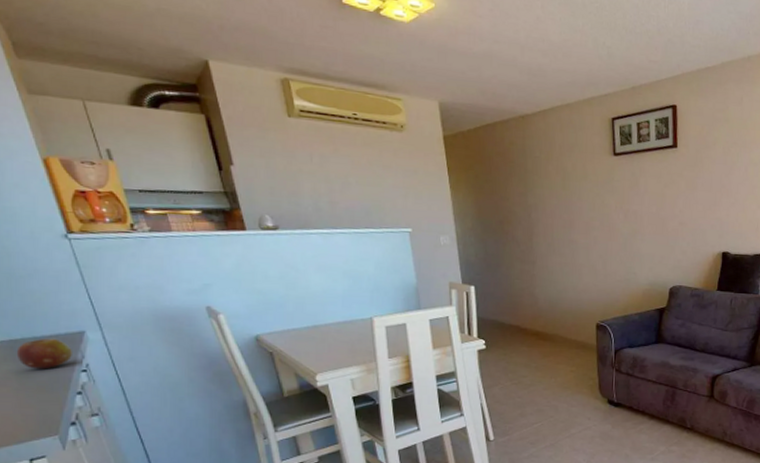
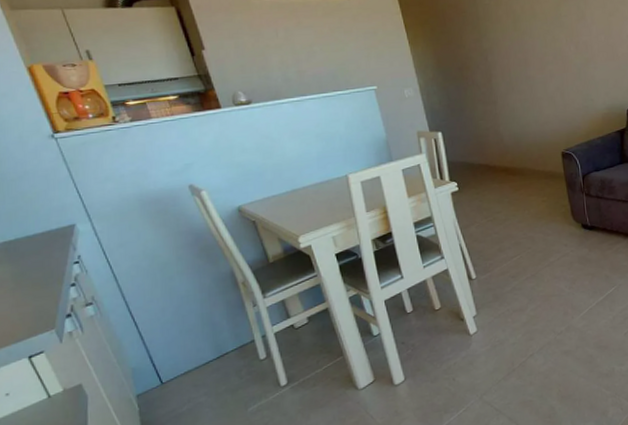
fruit: present [16,338,72,369] -> none [11,234,64,267]

